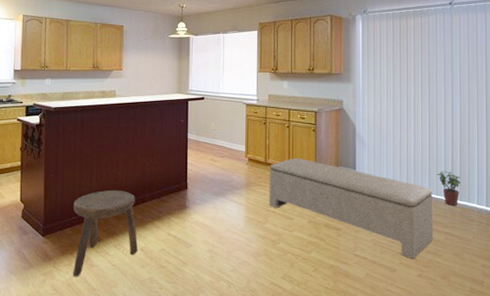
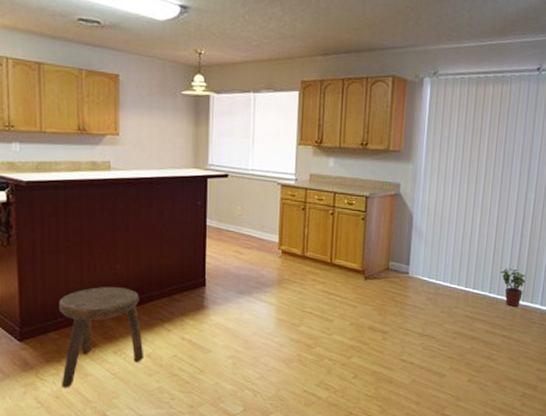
bench: present [269,158,434,259] -> none [305,251,494,364]

